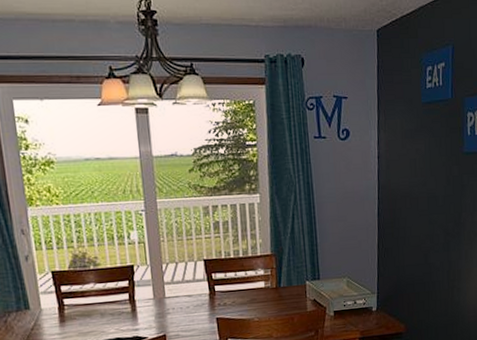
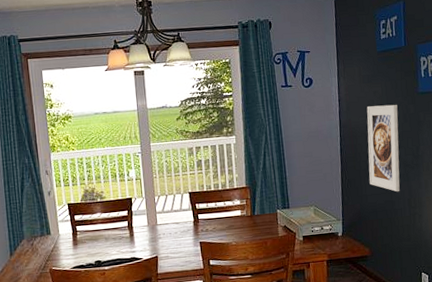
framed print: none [407,164,441,263] -> present [366,104,400,192]

